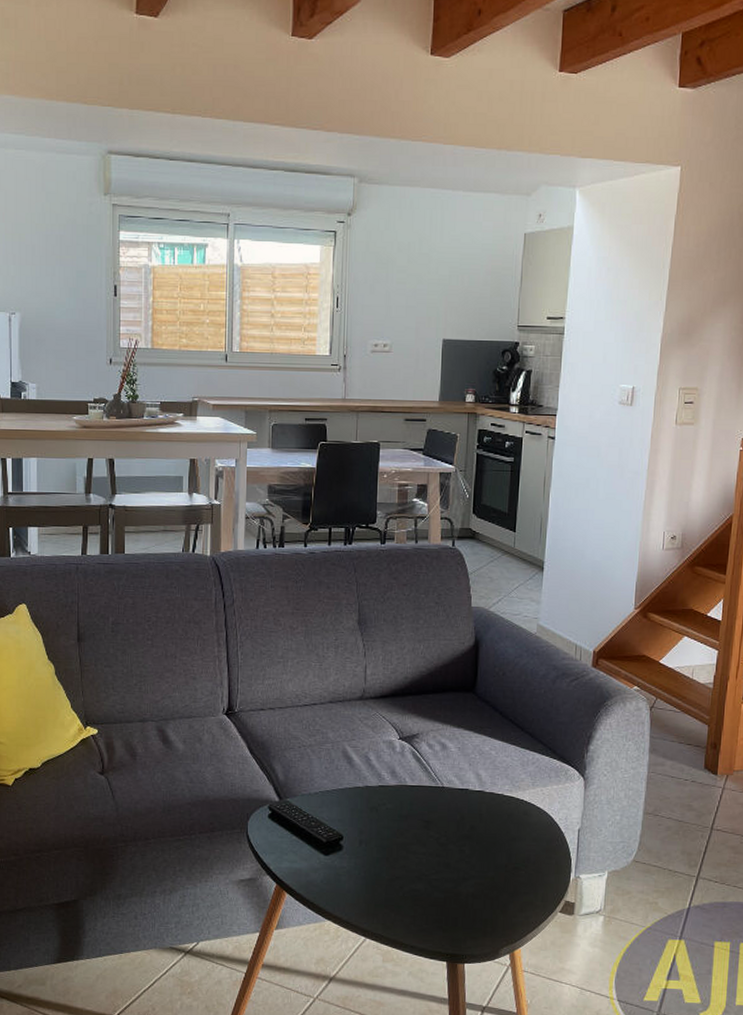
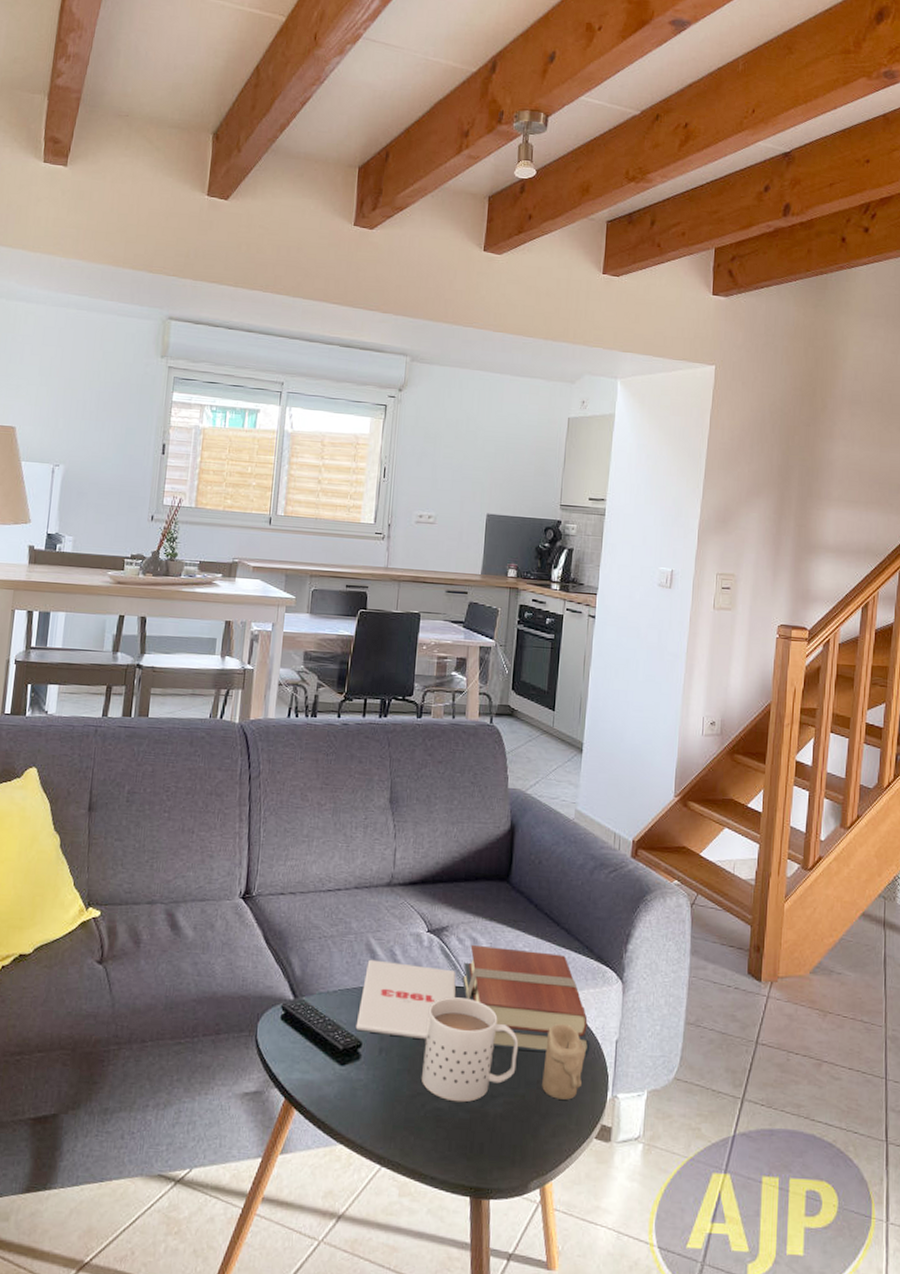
magazine: none [337,764,428,833] -> present [355,959,456,1040]
mug: none [398,795,488,885] -> present [421,997,519,1103]
books: none [433,749,554,843] -> present [461,944,590,1056]
candle: none [510,815,550,881] -> present [542,1023,586,1100]

